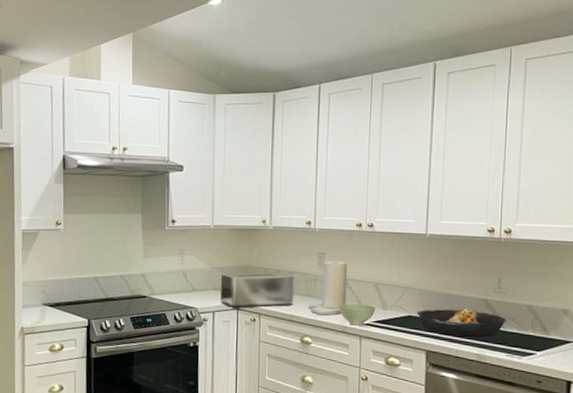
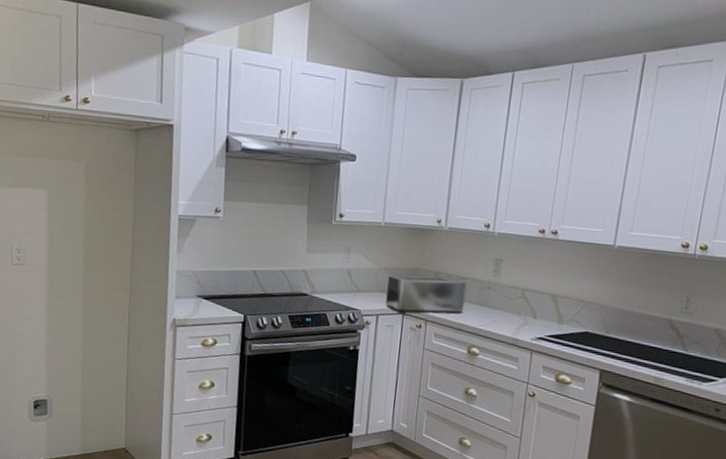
paper towel: present [309,261,347,316] -> none [479,268,525,327]
bowl: present [339,303,376,326] -> none [511,314,551,340]
wok: present [416,308,508,337] -> none [594,326,692,359]

